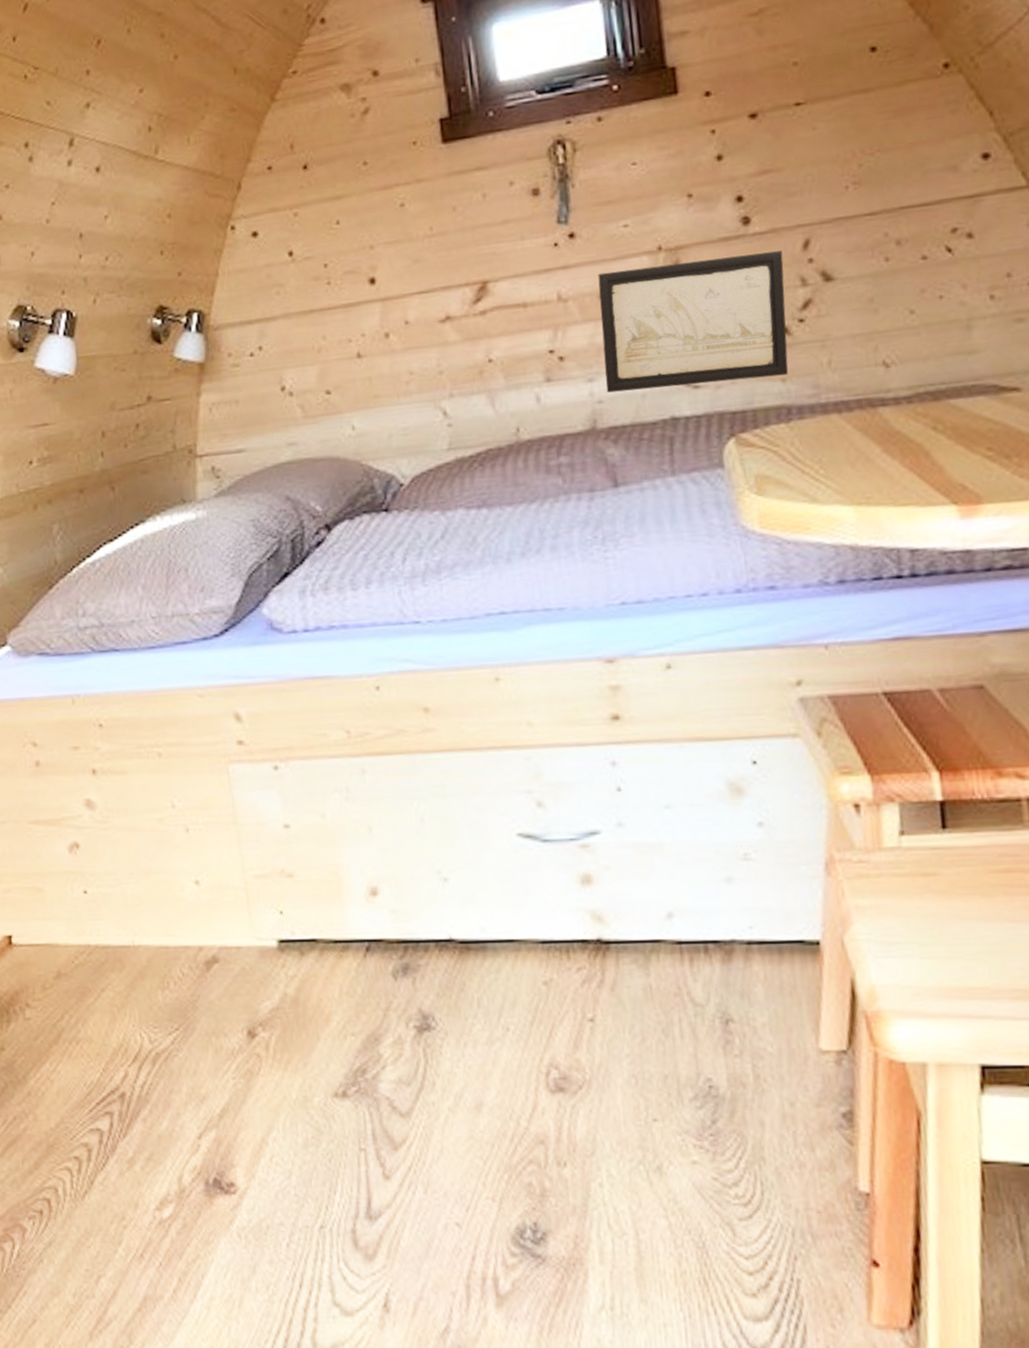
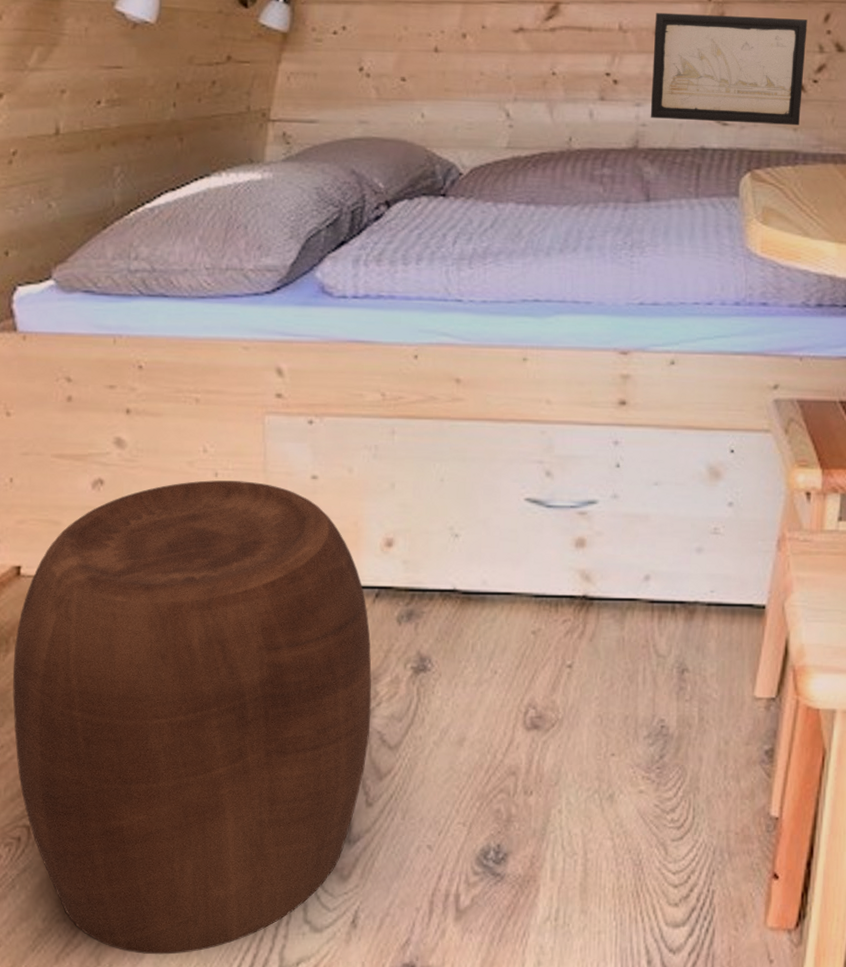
stool: none [15,835,378,1335] -> present [12,480,372,955]

